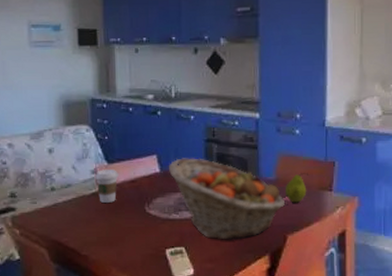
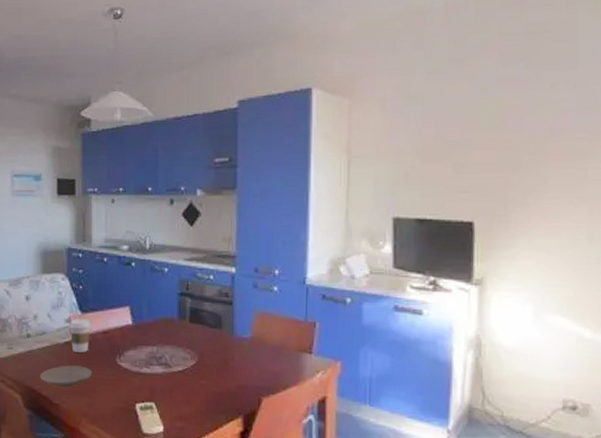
plate: none [66,216,121,239] -> present [39,365,93,388]
fruit basket: present [168,158,286,240] -> none [140,311,261,399]
fruit: present [286,173,308,203] -> none [261,333,286,364]

